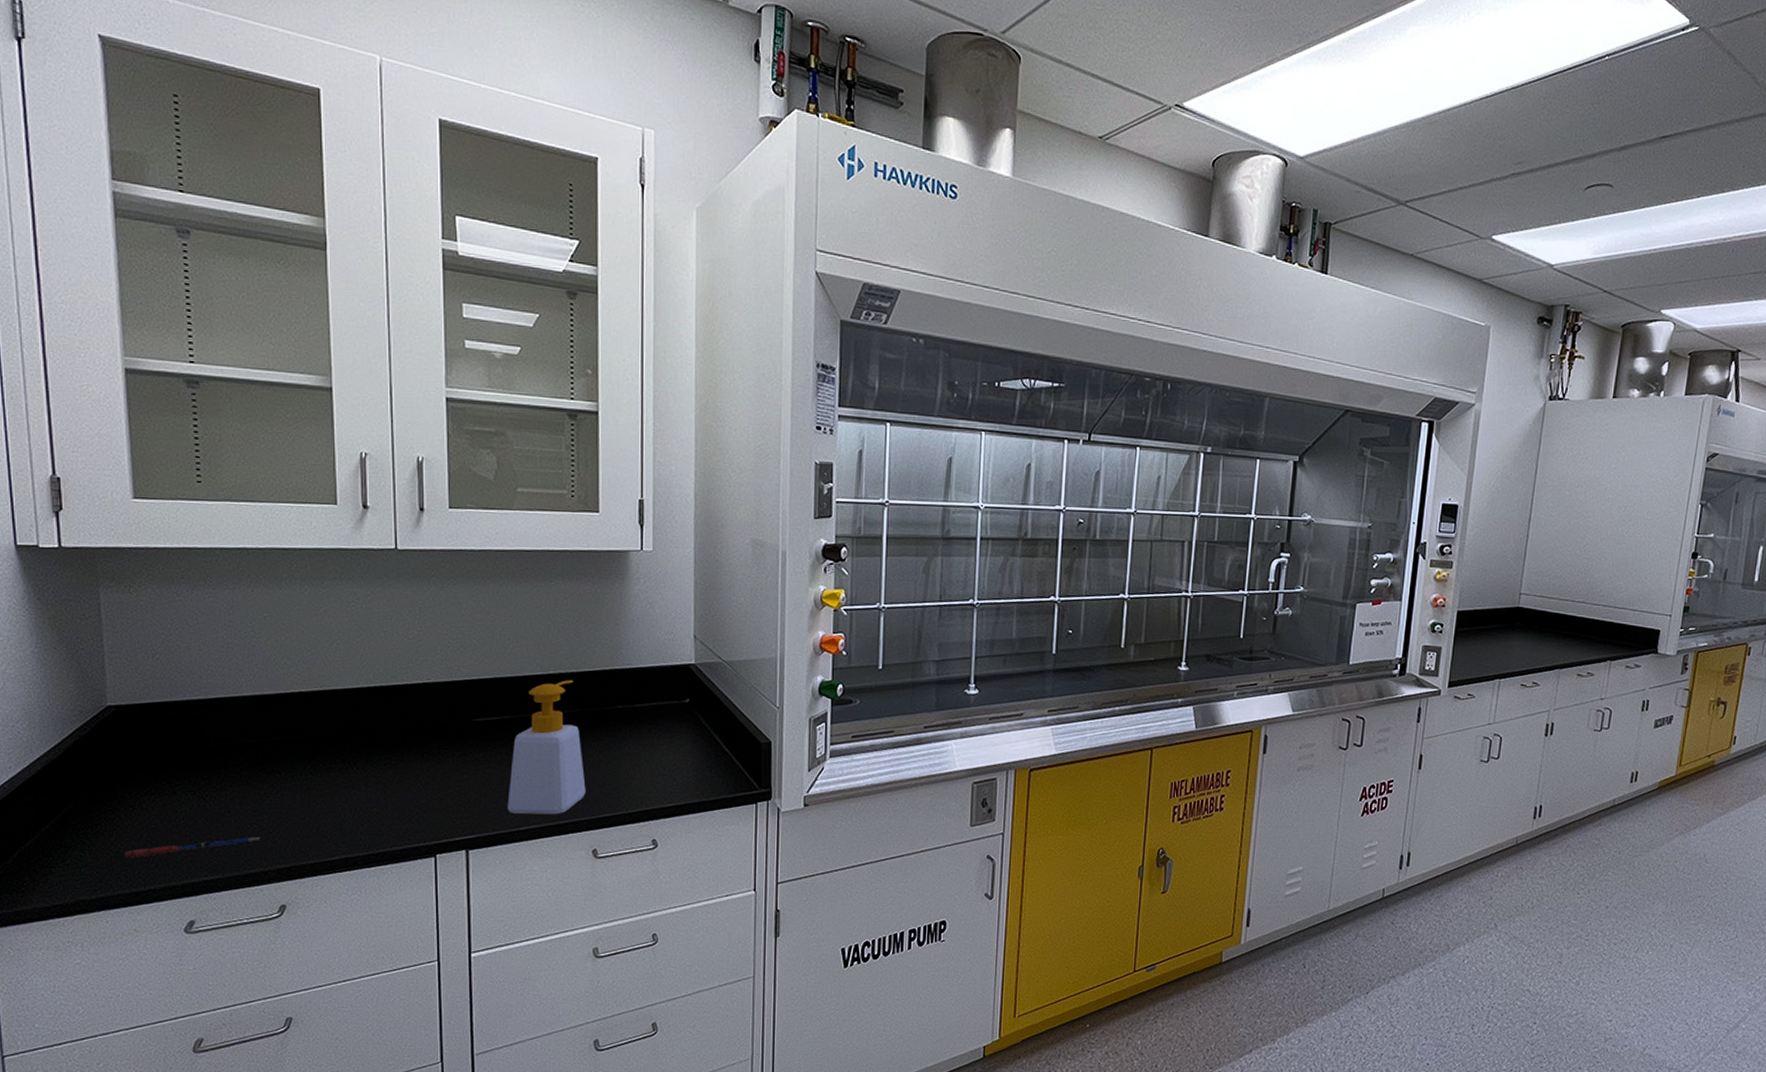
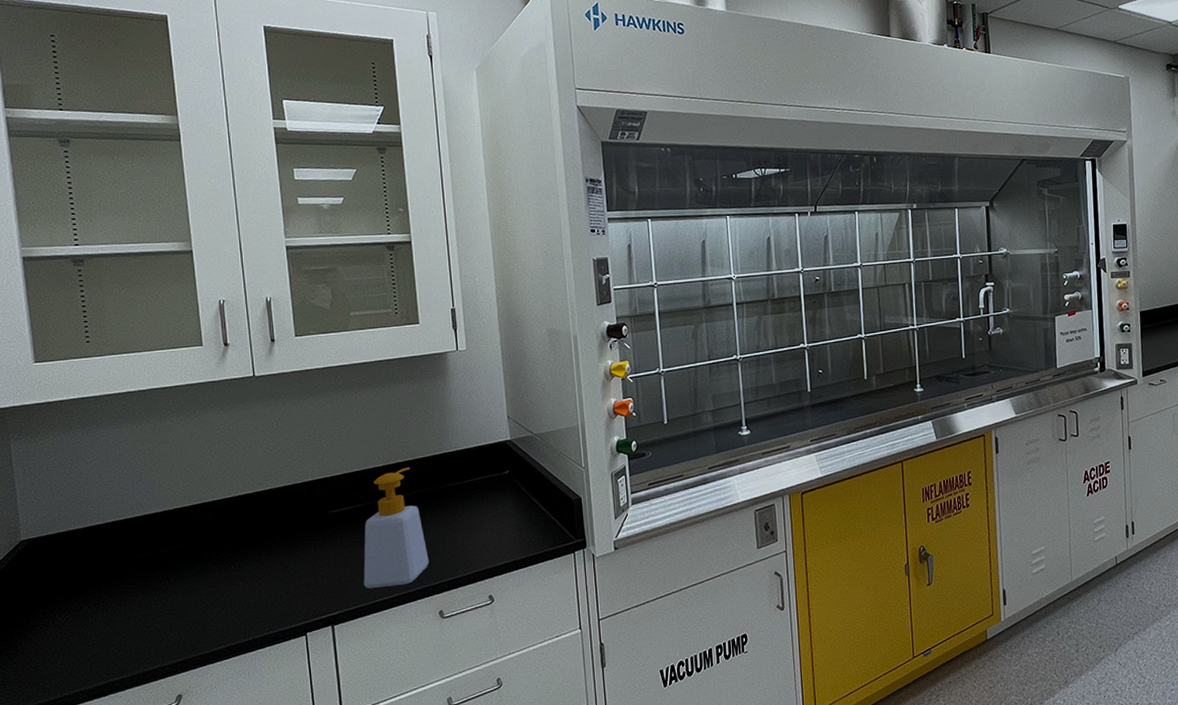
pen: present [125,837,261,857] -> none [42,638,157,670]

